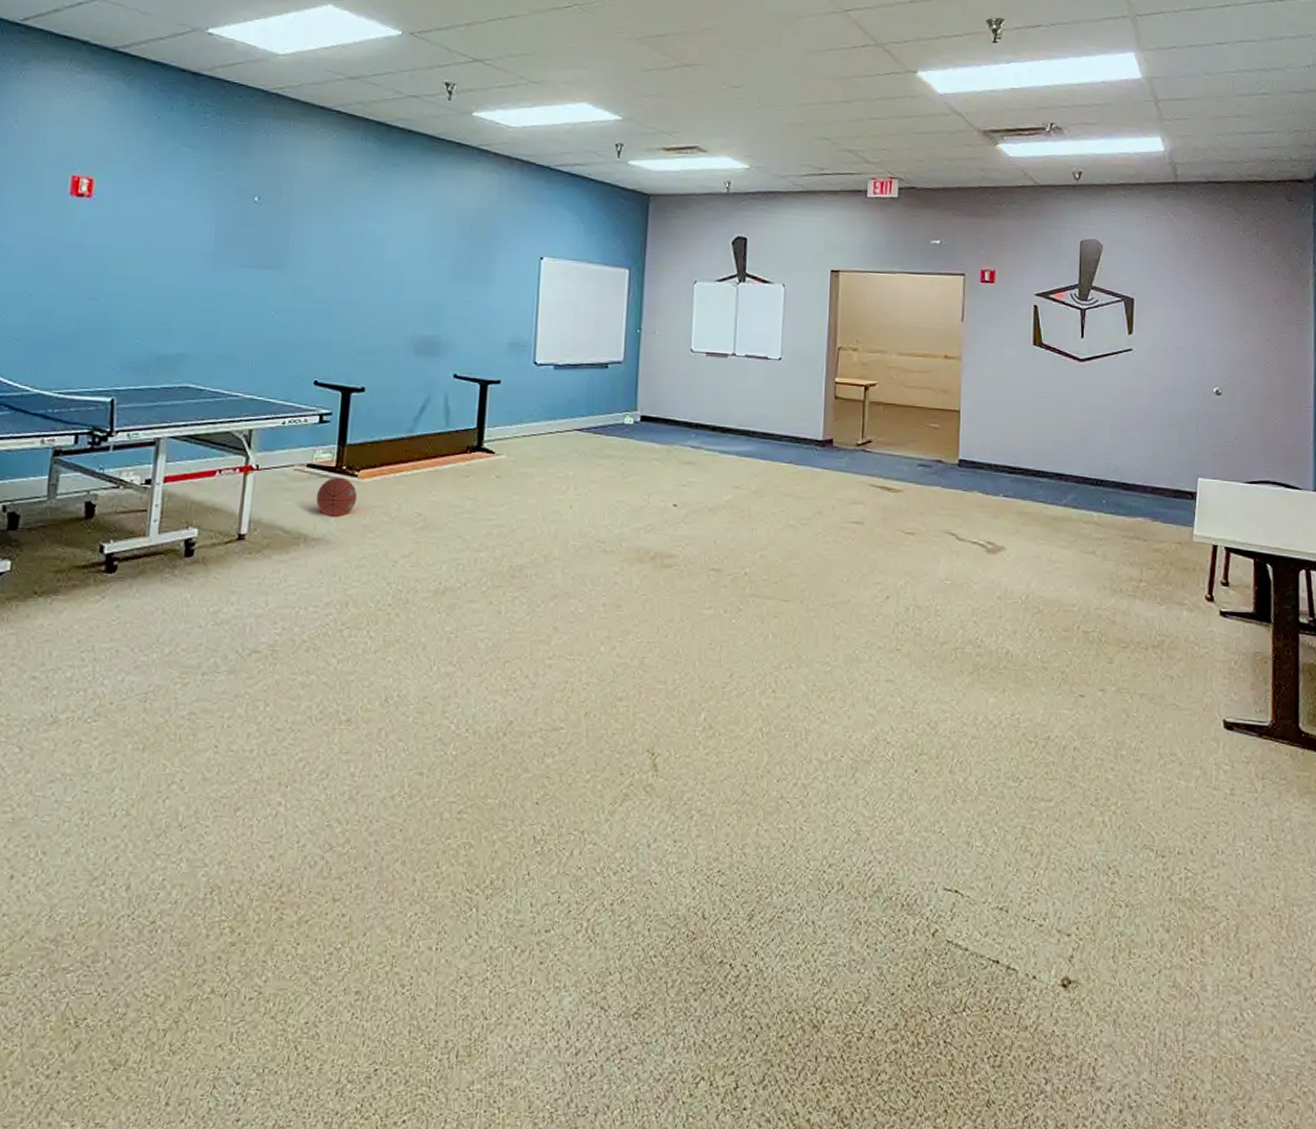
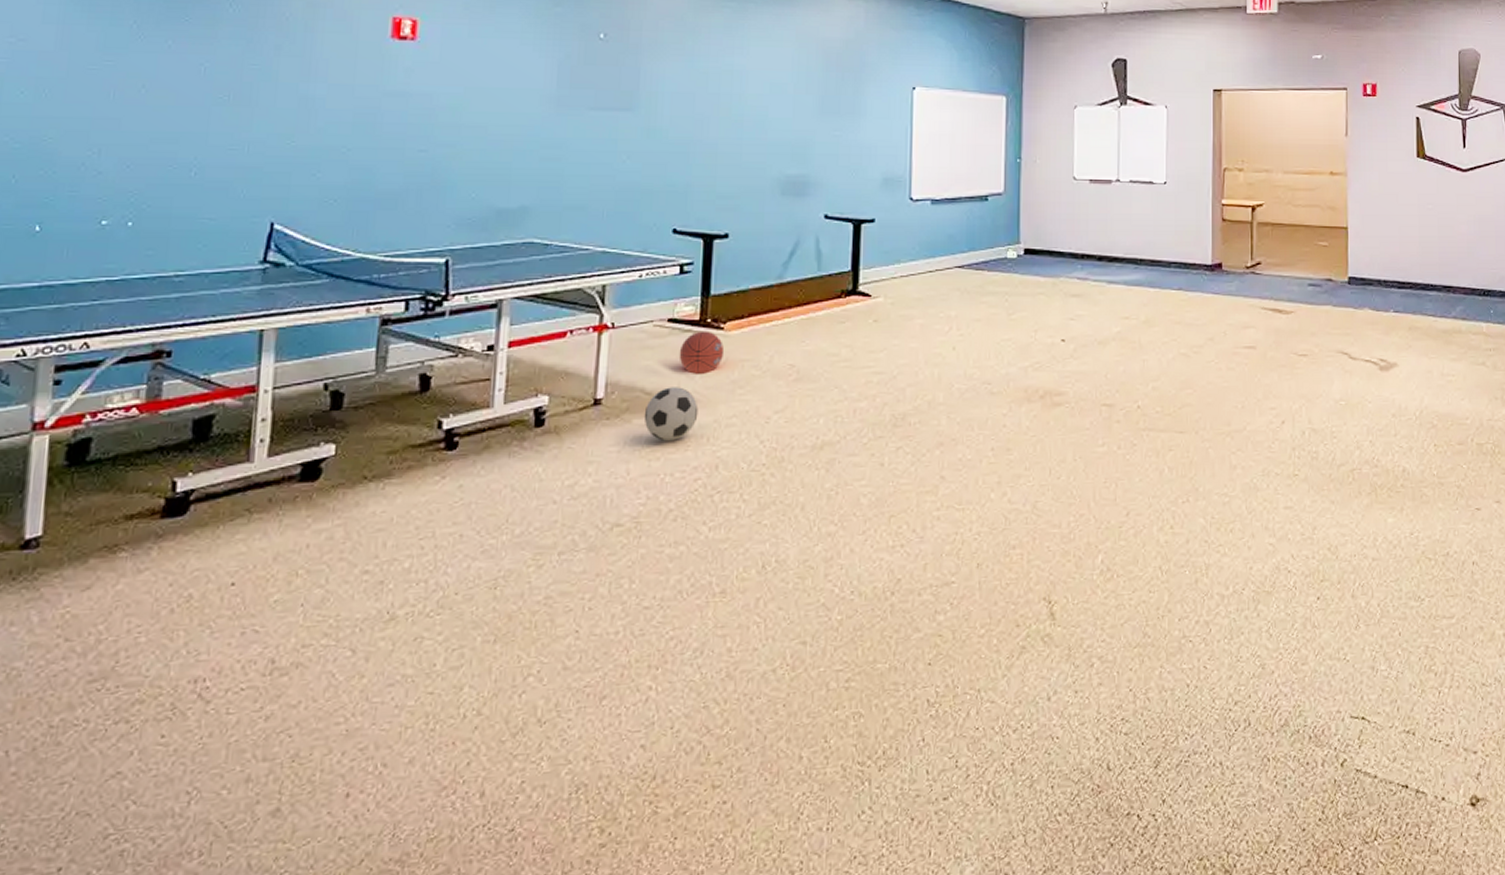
soccer ball: none [282,527,332,577] -> present [643,387,699,441]

